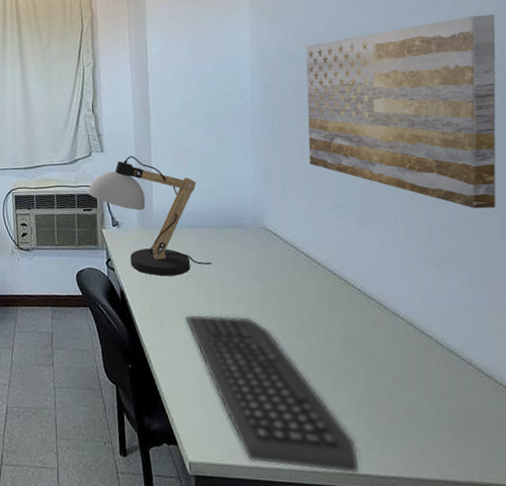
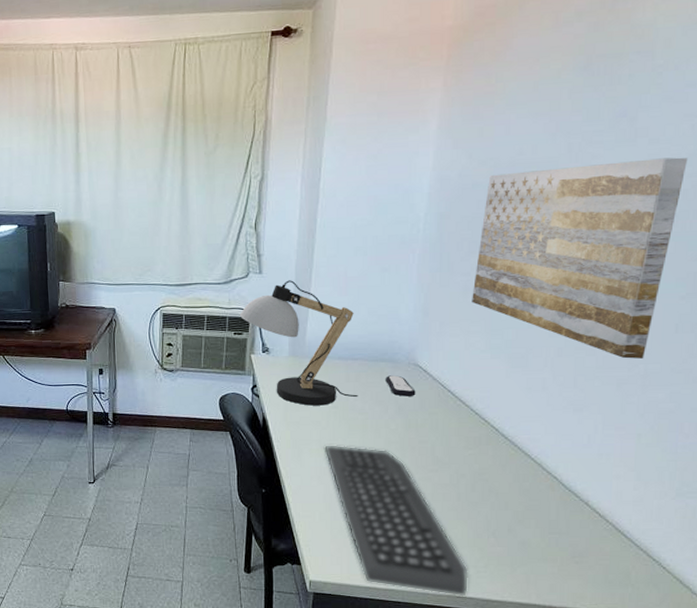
remote control: none [236,240,270,261] -> present [386,375,416,397]

